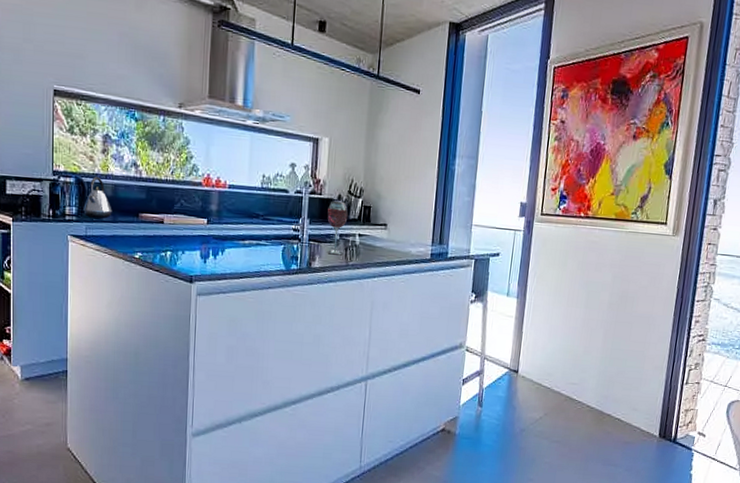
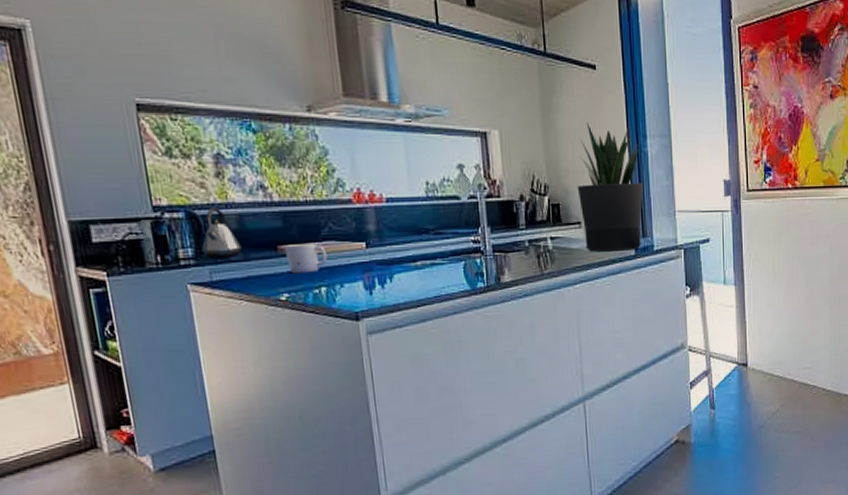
mug: none [144,213,176,239] -> present [283,242,328,274]
wineglass: present [327,200,348,255] -> none [510,202,537,265]
planter: none [388,138,450,255] -> present [577,122,643,252]

